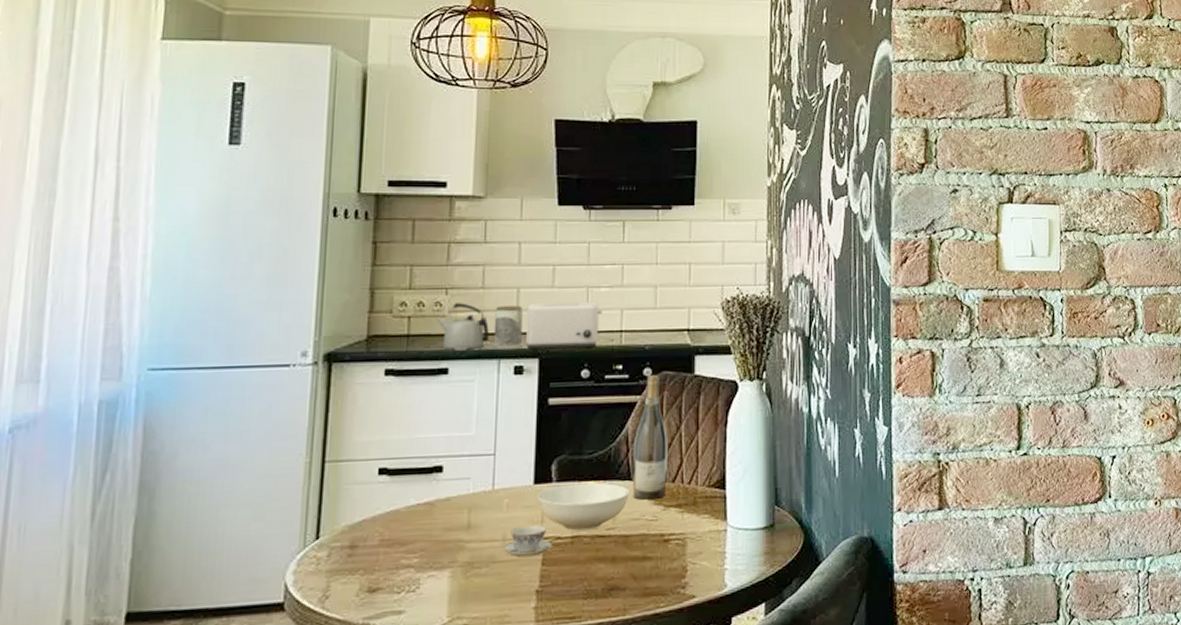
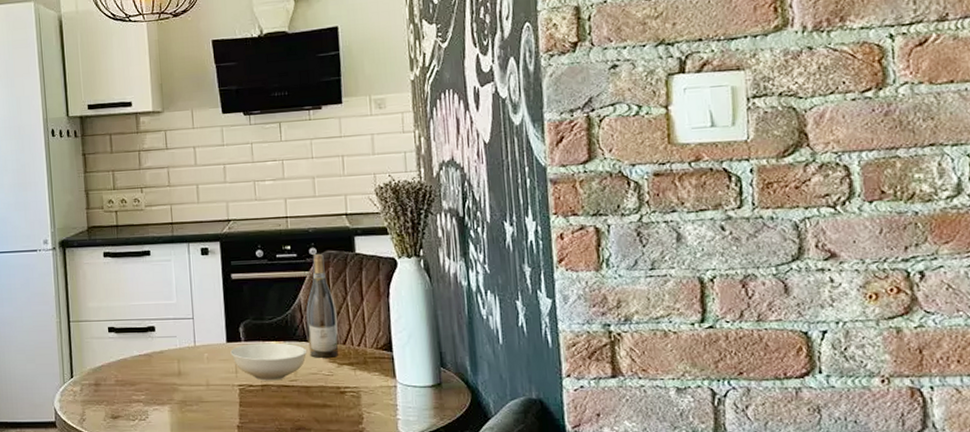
kettle: present [436,303,490,351] -> none [136,198,179,237]
jar: present [493,305,523,349] -> none [180,198,205,235]
teacup: present [502,524,552,558] -> none [207,374,246,400]
toaster: present [525,301,602,350] -> none [206,193,269,235]

